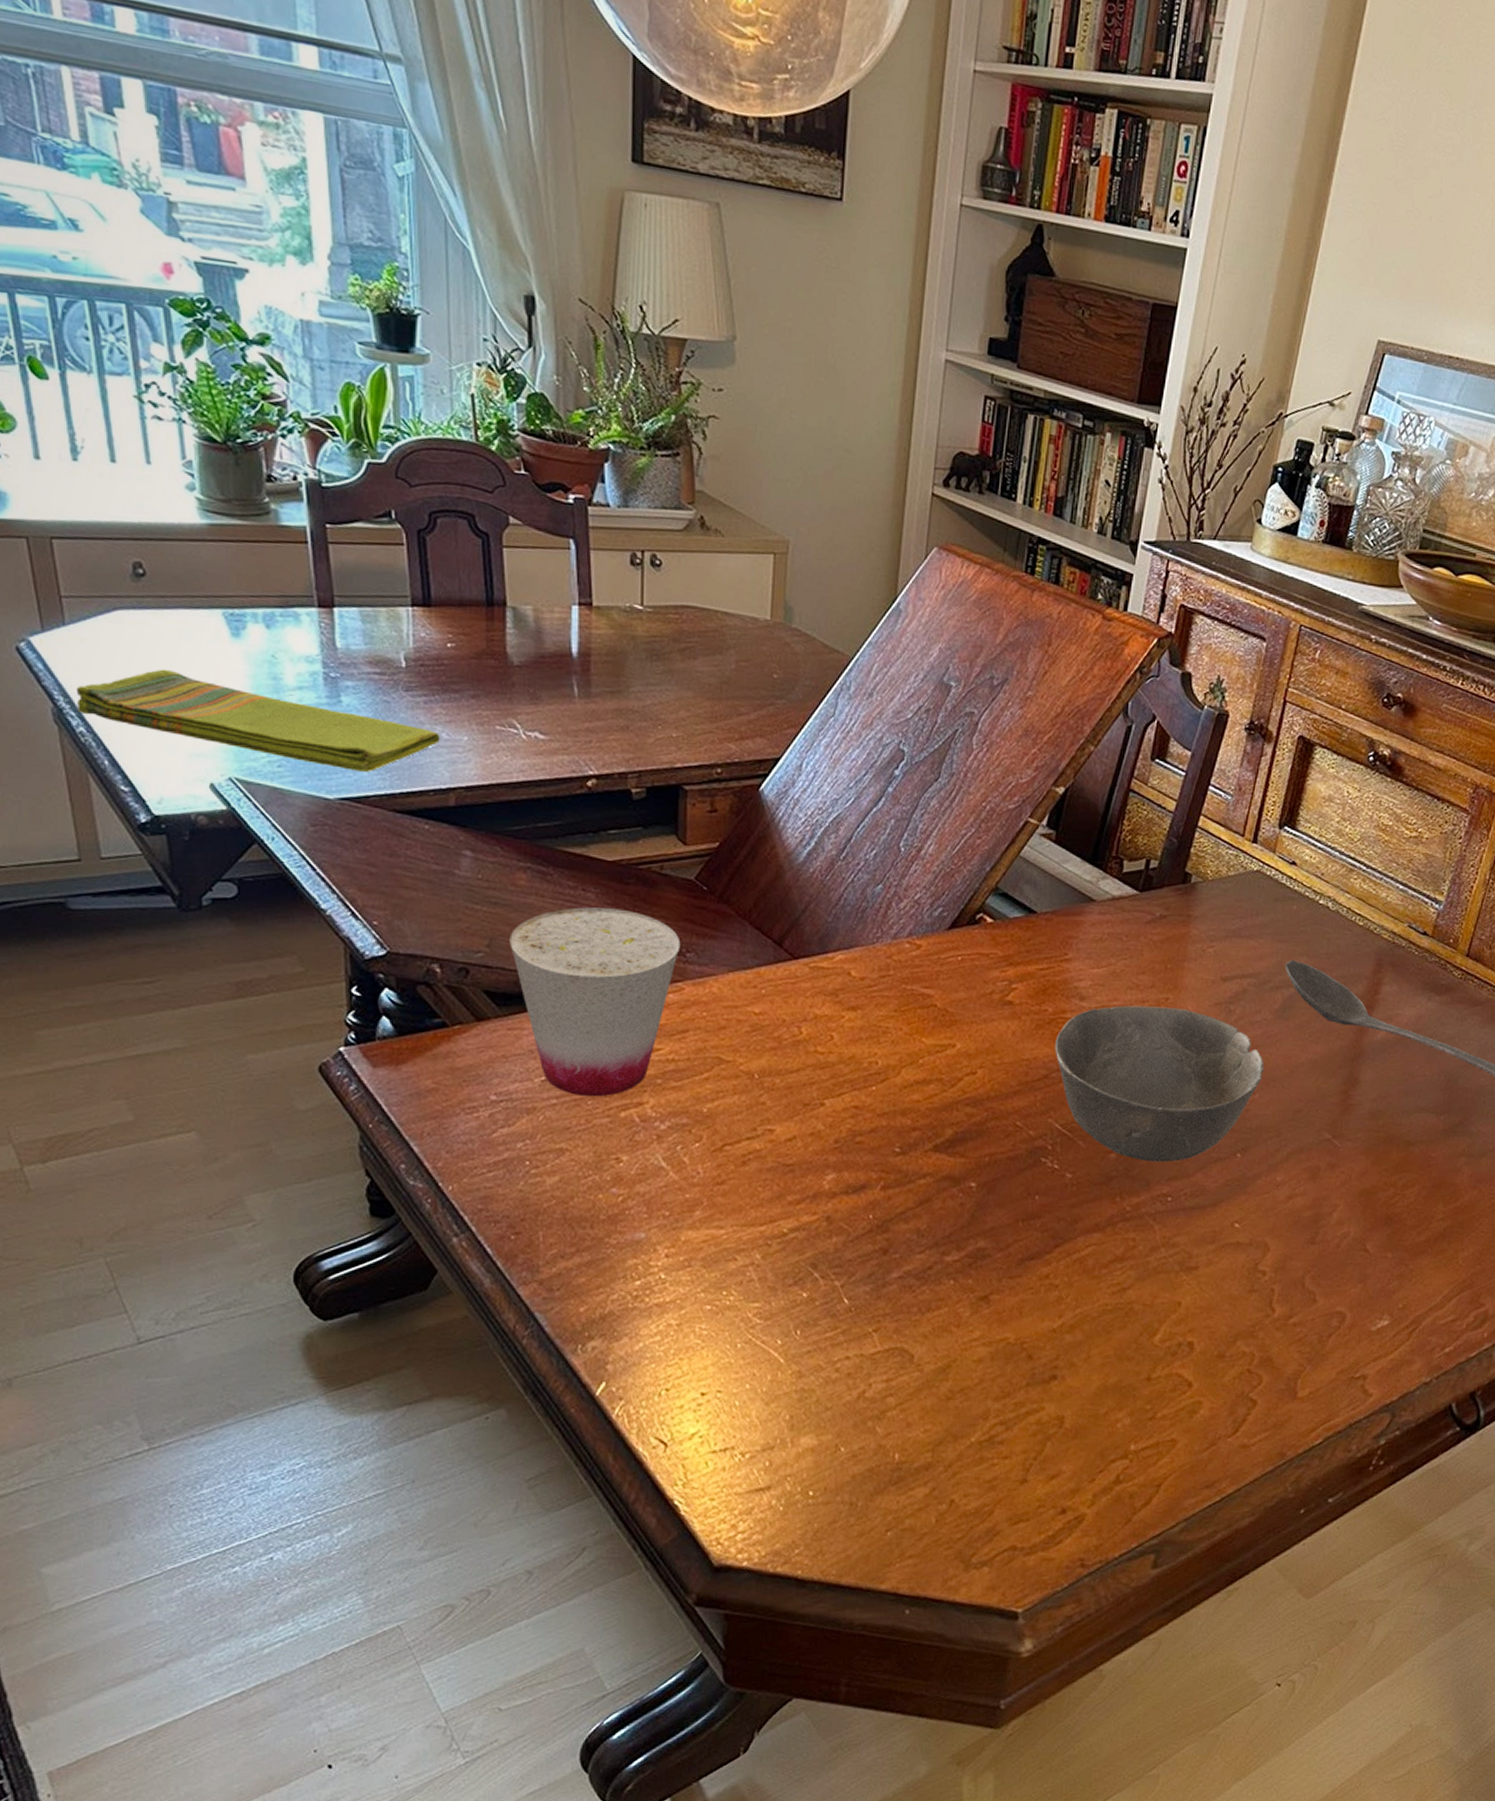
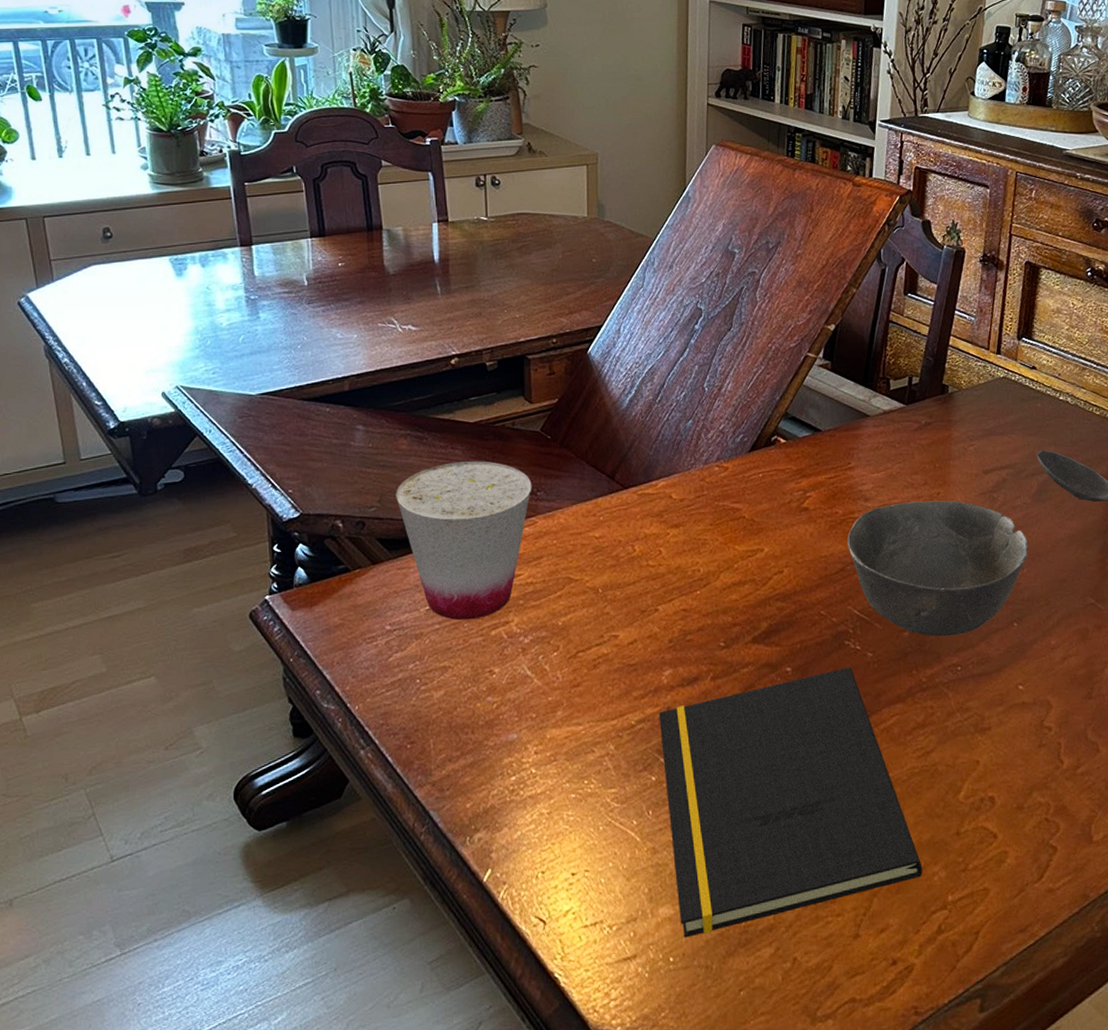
dish towel: present [76,669,440,772] -> none [61,307,336,371]
notepad: none [815,1188,1106,1471] -> present [658,667,923,938]

